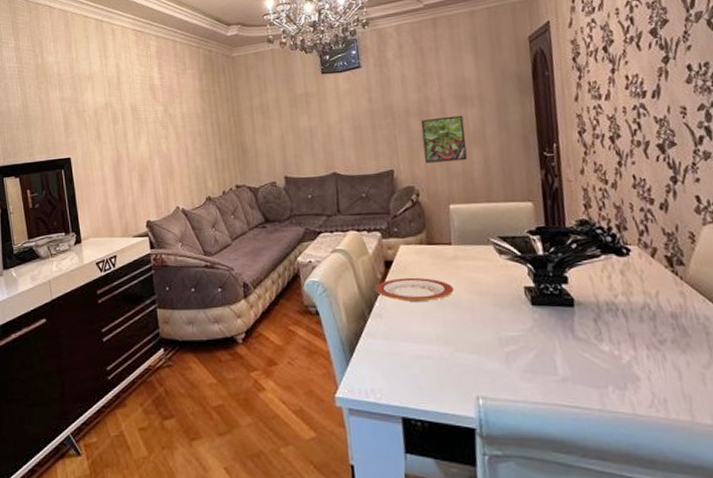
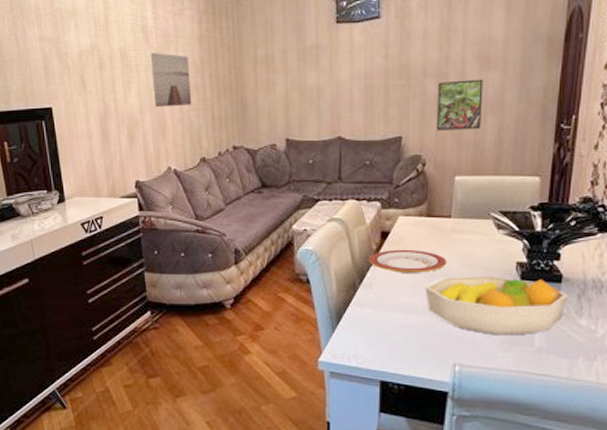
wall art: none [157,106,197,154] -> present [150,53,192,108]
fruit bowl: none [435,301,585,365] -> present [425,275,569,336]

